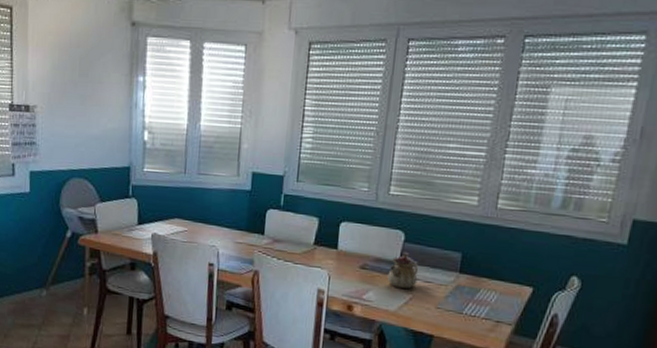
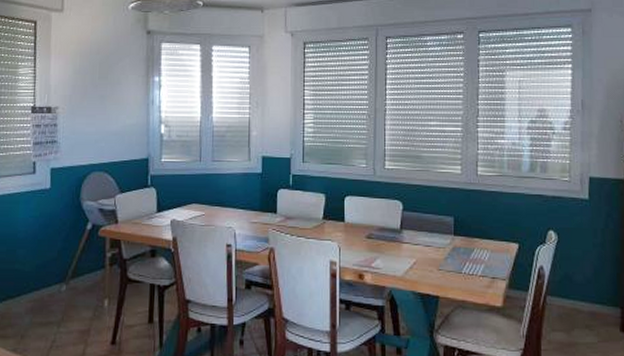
teapot: present [387,251,418,289] -> none [391,219,419,253]

